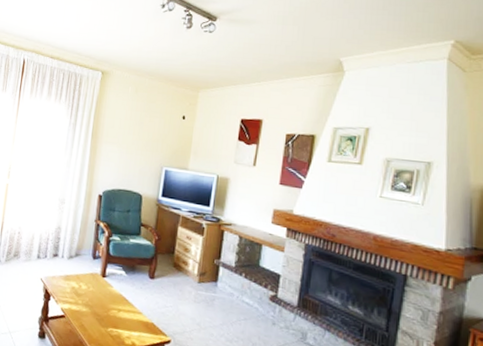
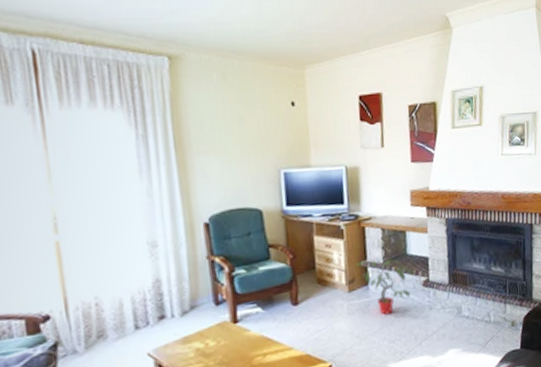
potted plant: none [209,259,266,315] -> present [355,258,417,315]

